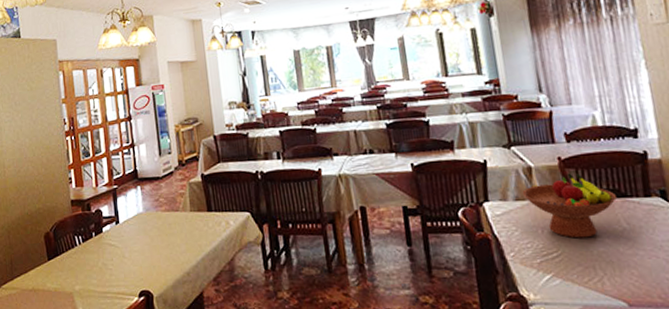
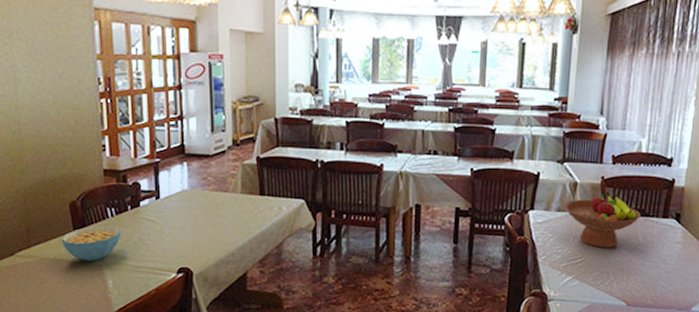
cereal bowl: none [38,253,88,290] -> present [61,225,121,262]

